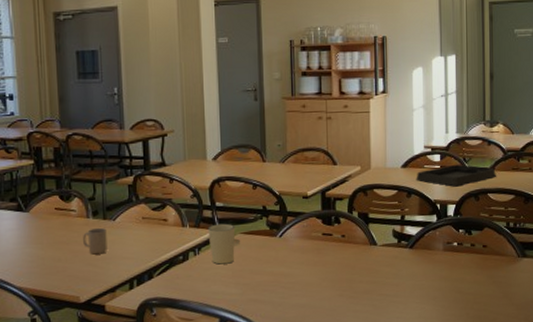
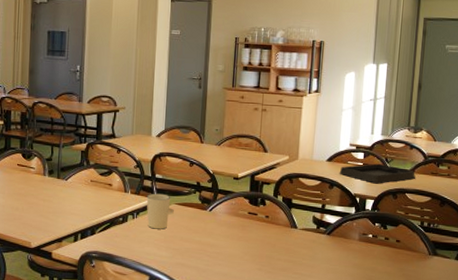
cup: present [83,227,107,255] -> none [38,184,59,208]

